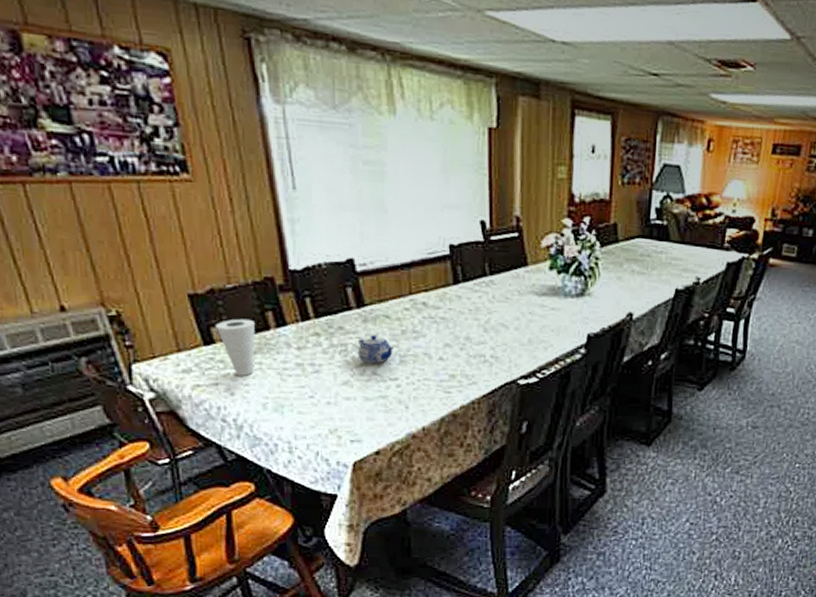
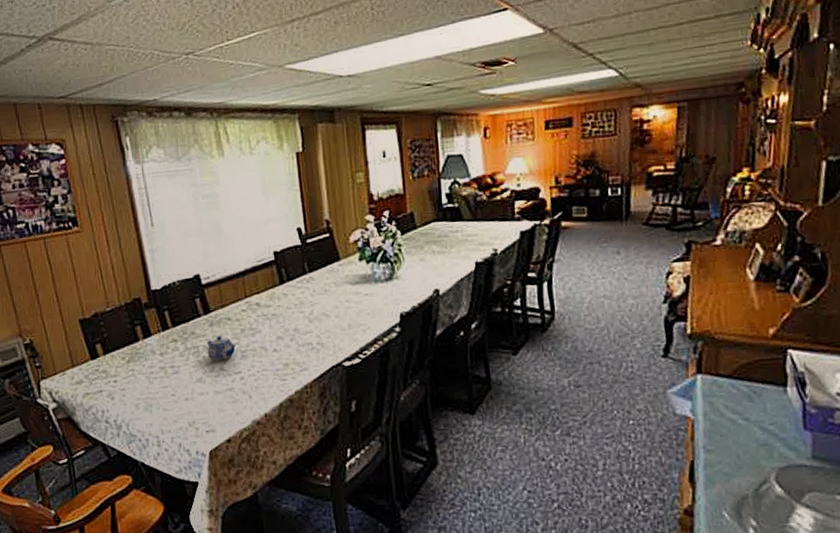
cup: present [215,318,255,376] -> none [99,334,129,382]

